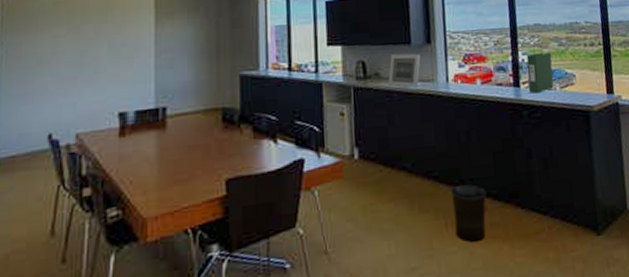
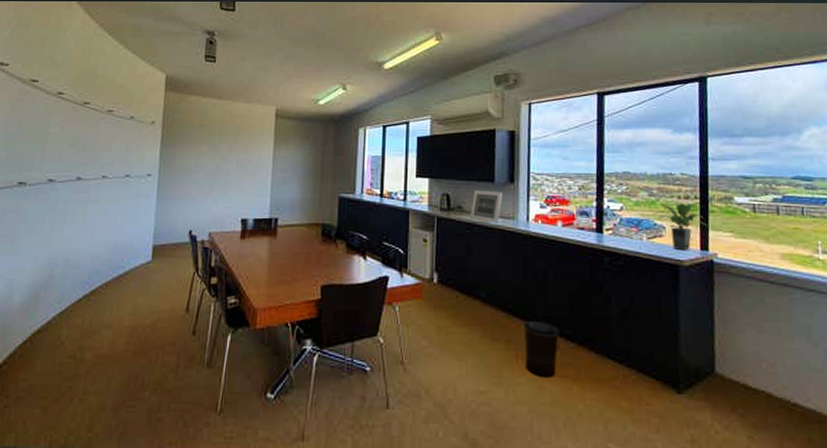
binder: present [526,52,554,94] -> none [612,201,640,241]
potted plant: none [563,50,612,97] -> present [652,202,708,251]

